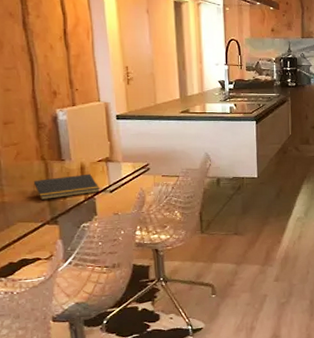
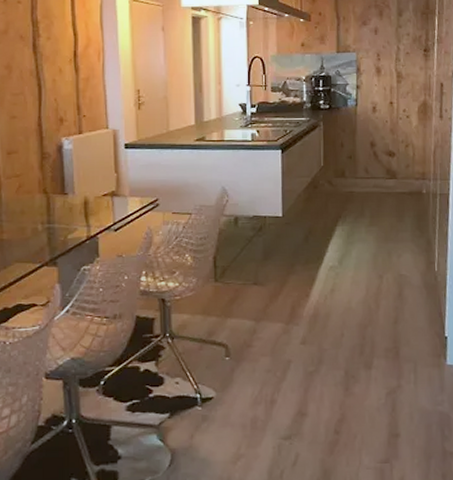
notepad: present [33,173,100,200] -> none [34,209,104,238]

